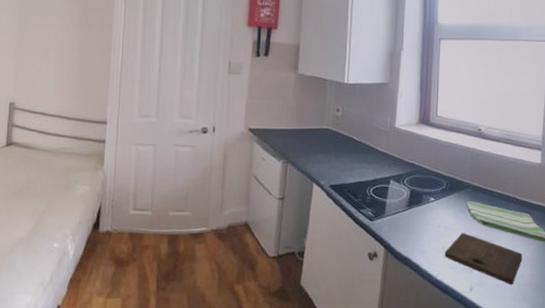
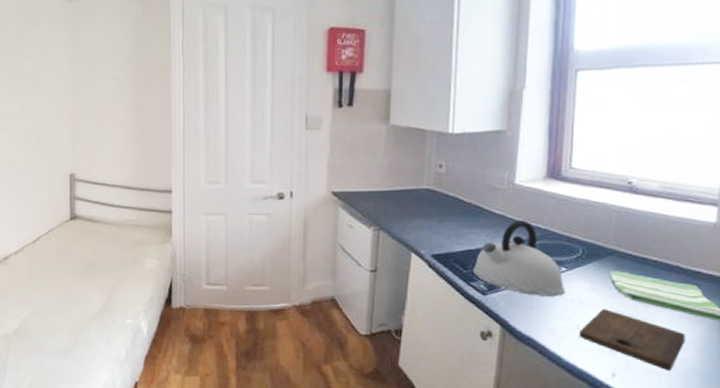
kettle: none [362,157,434,223] -> present [472,220,565,297]

